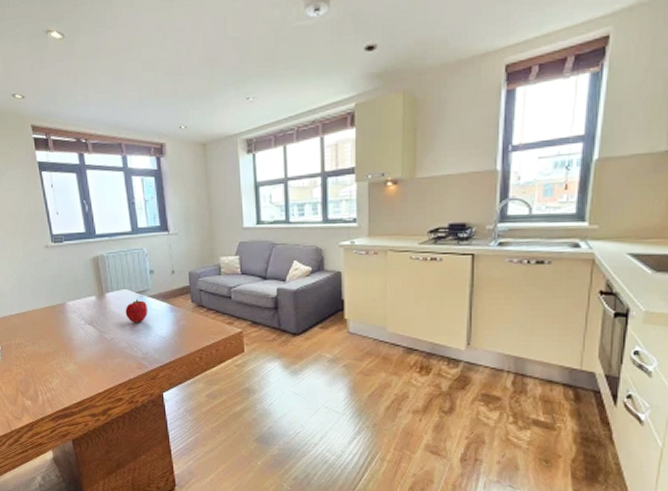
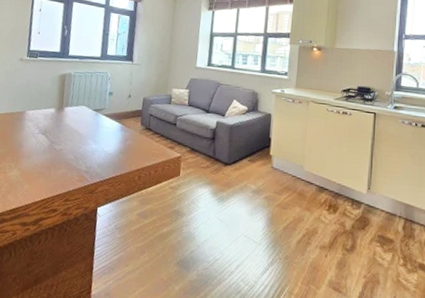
fruit: present [125,299,148,324] -> none [78,116,101,138]

